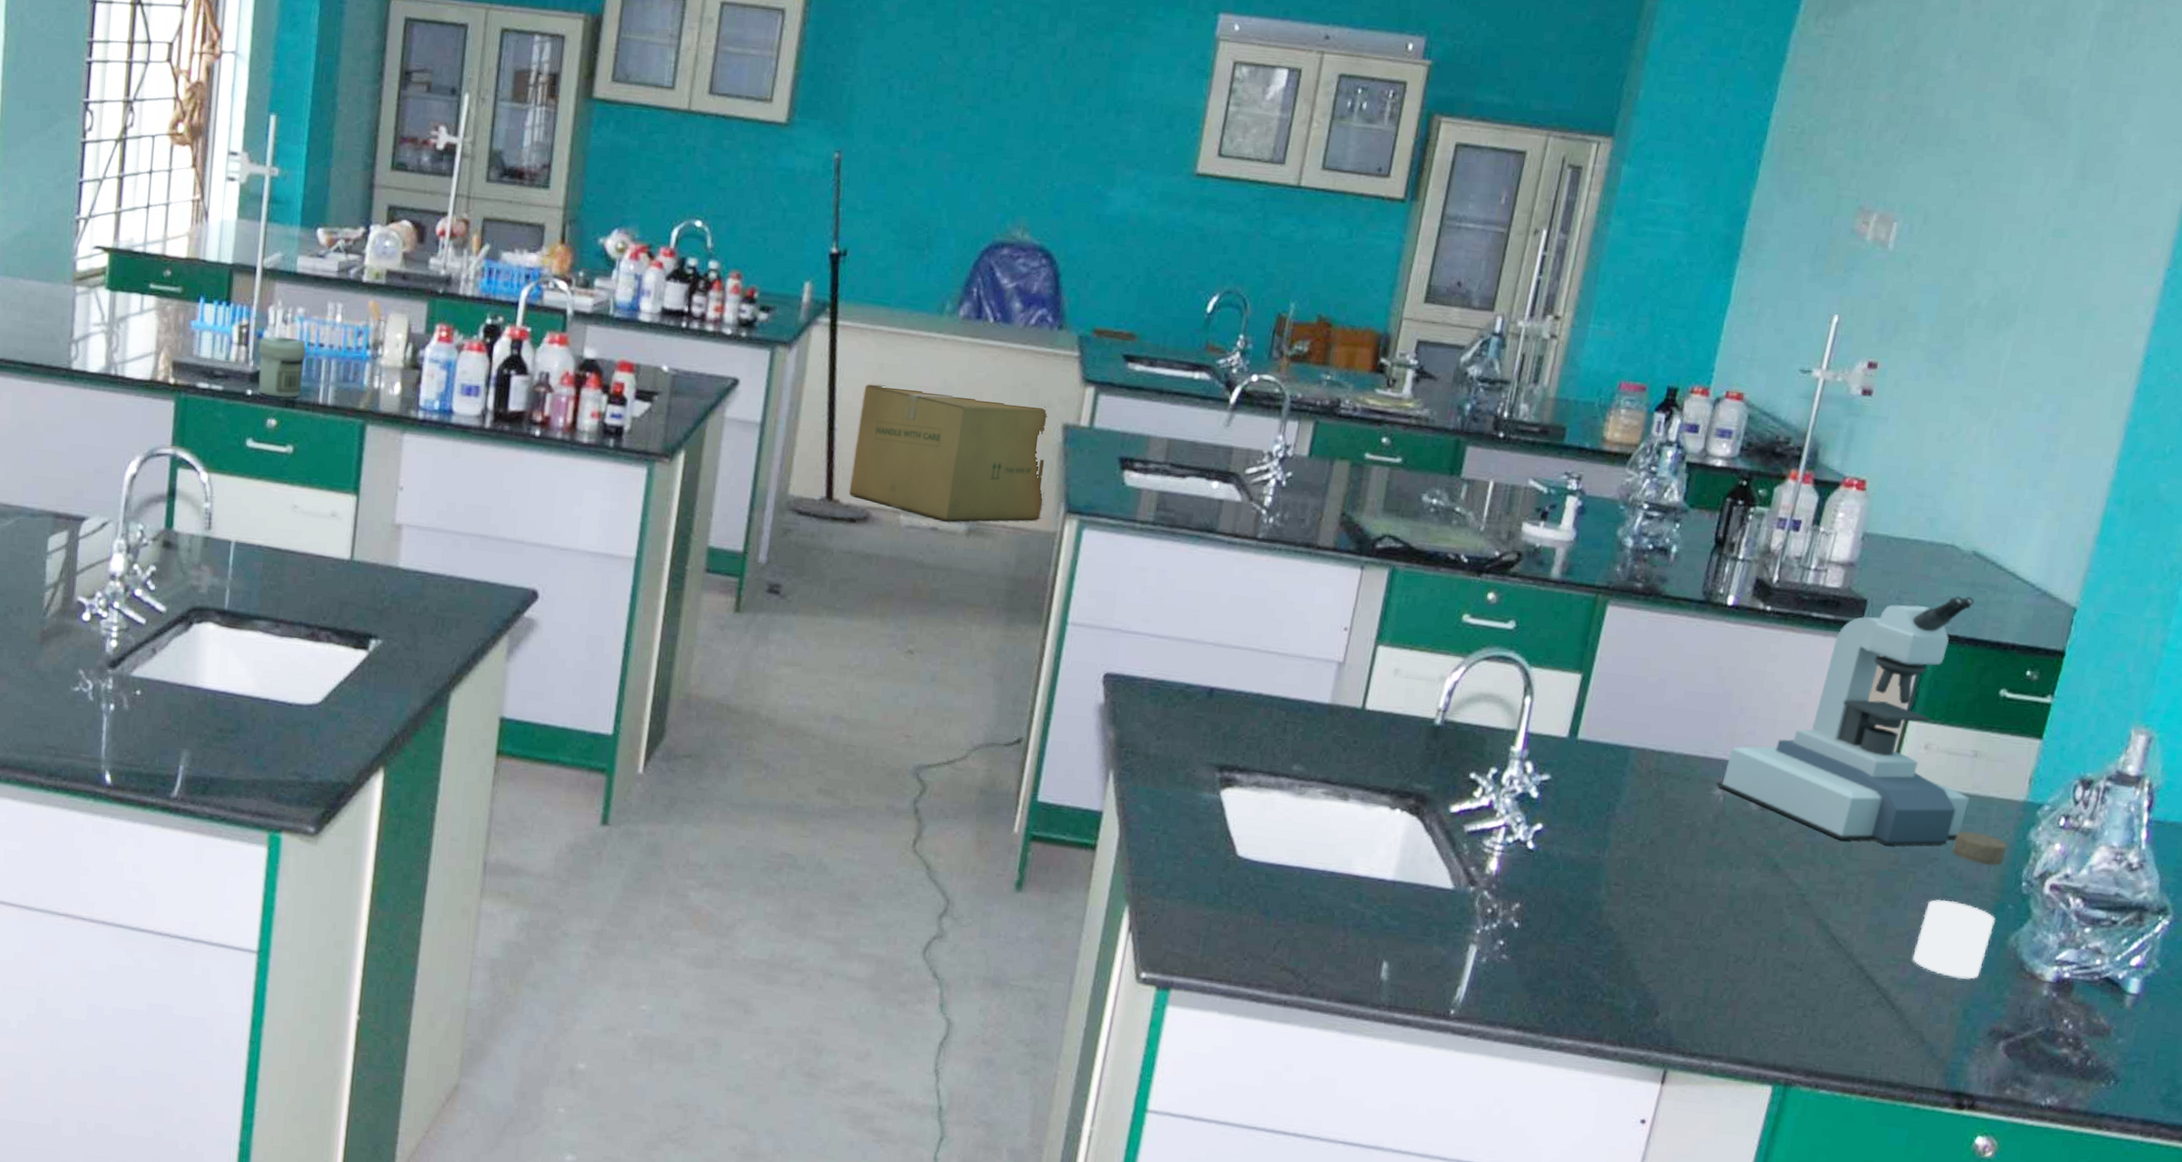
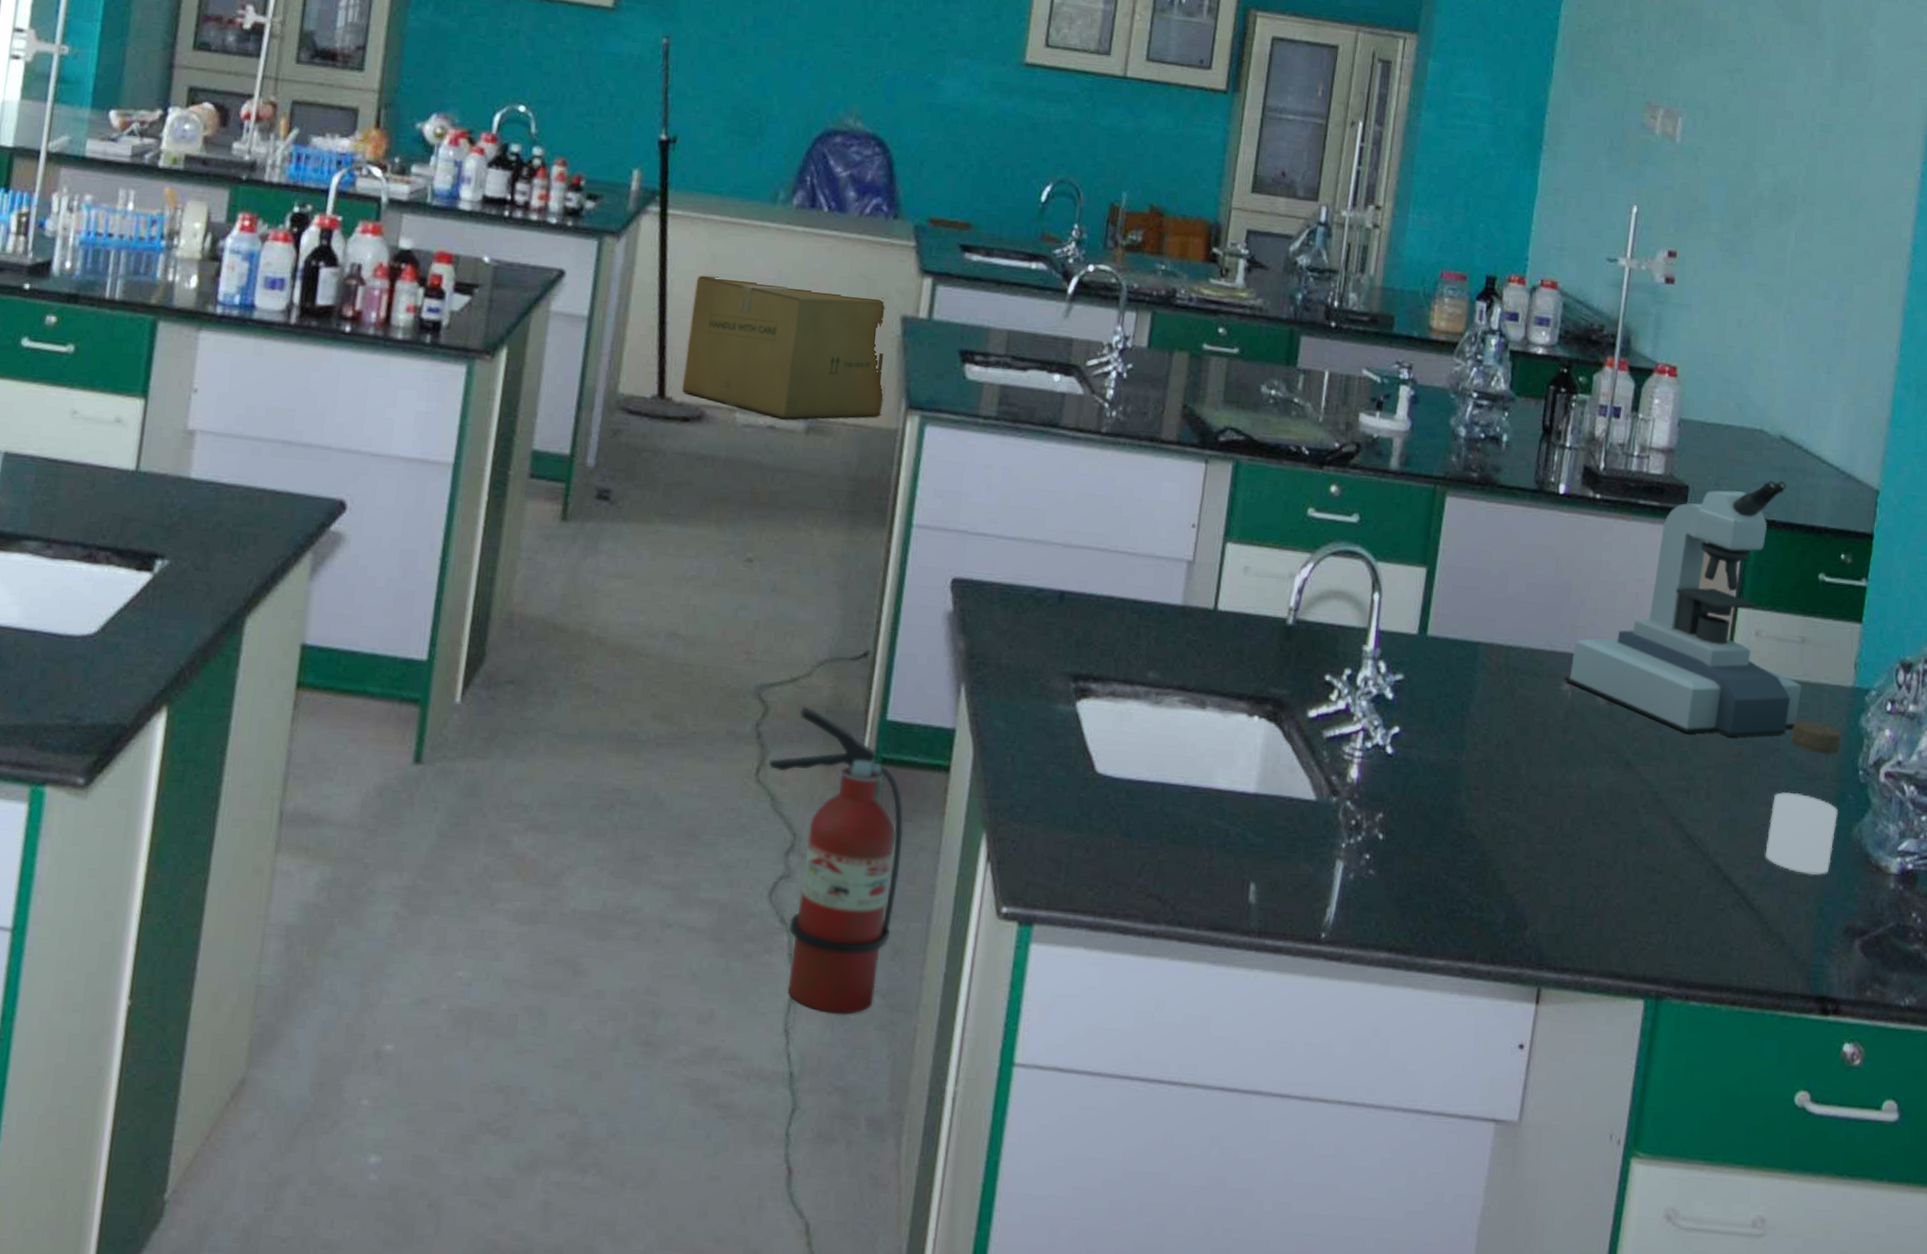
jar: present [258,336,306,398] -> none [37,225,93,293]
fire extinguisher: none [924,785,1051,1060] -> present [768,705,904,1015]

